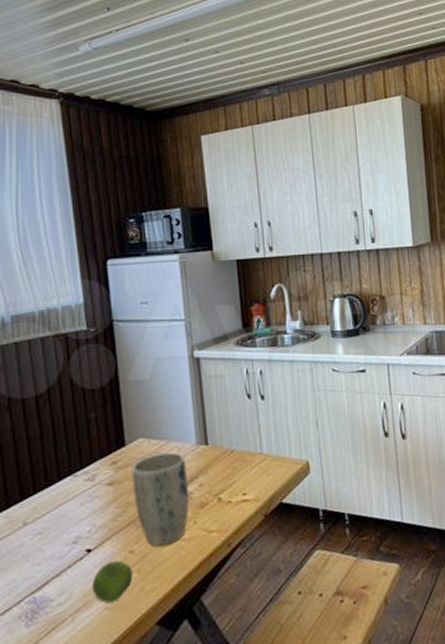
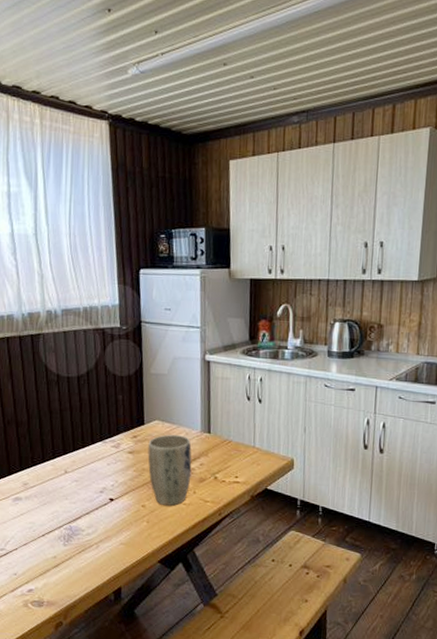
fruit: present [92,561,133,603] -> none [112,510,143,540]

